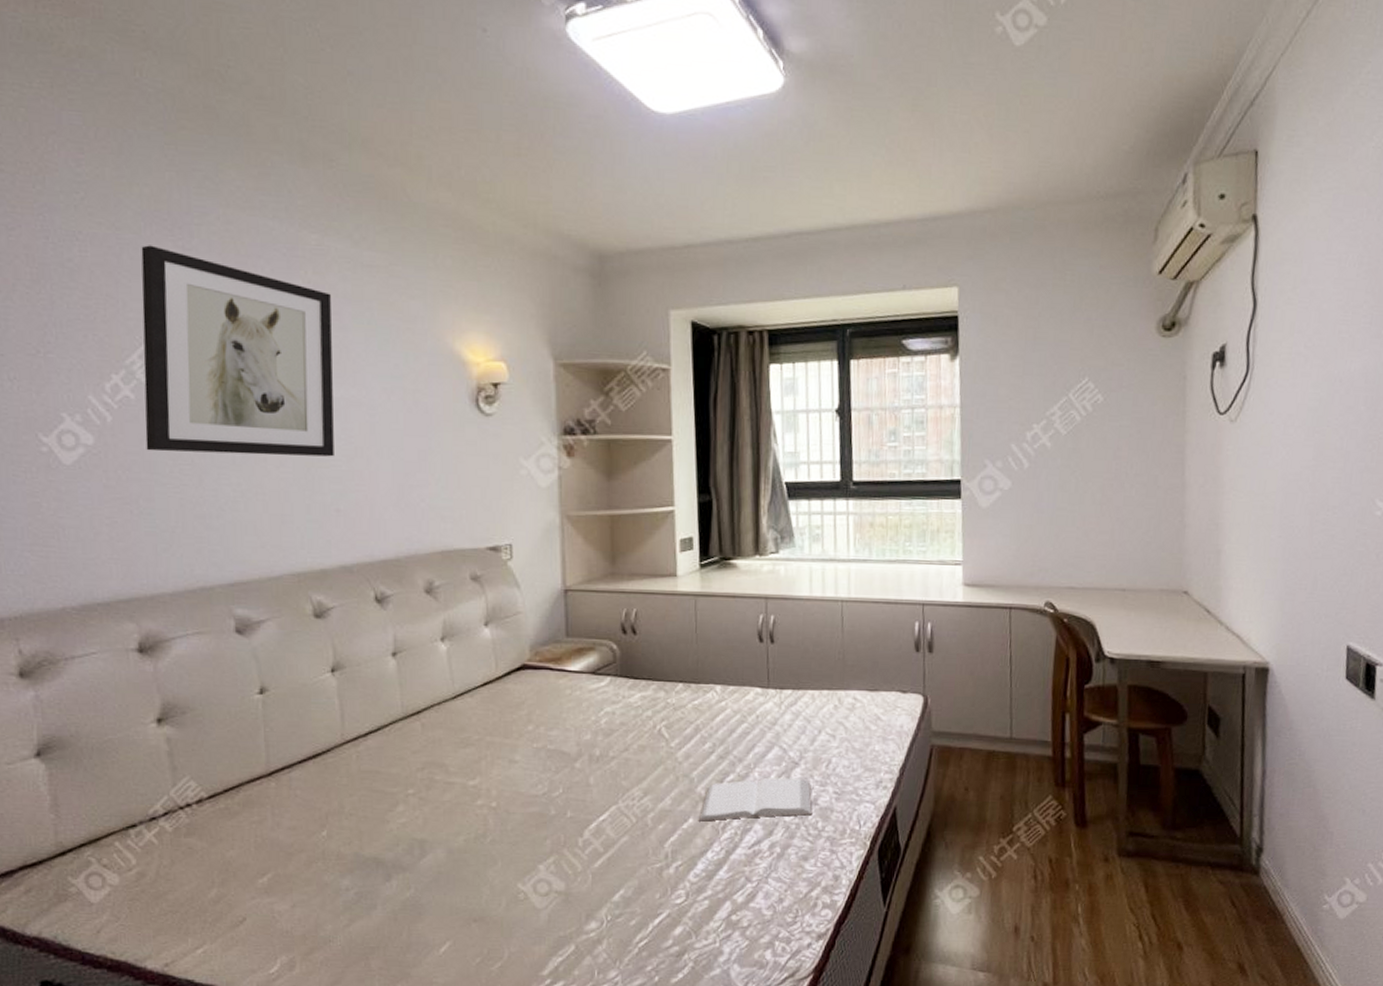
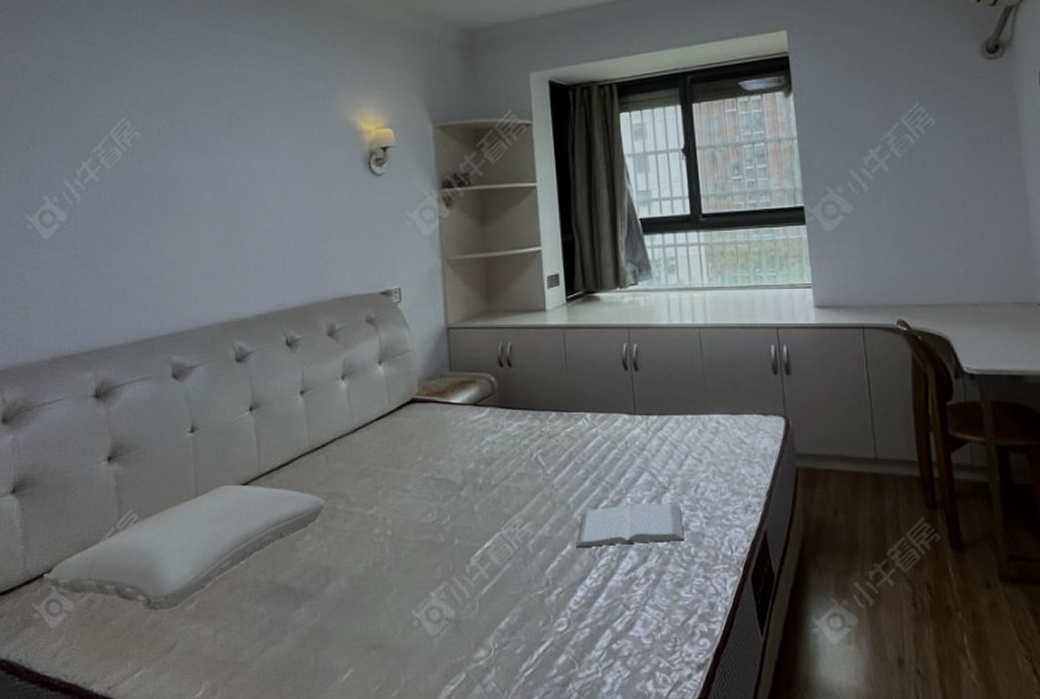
pillow: none [79,751,421,886] -> present [43,484,325,612]
wall art: present [141,245,334,457] -> none [106,55,253,224]

